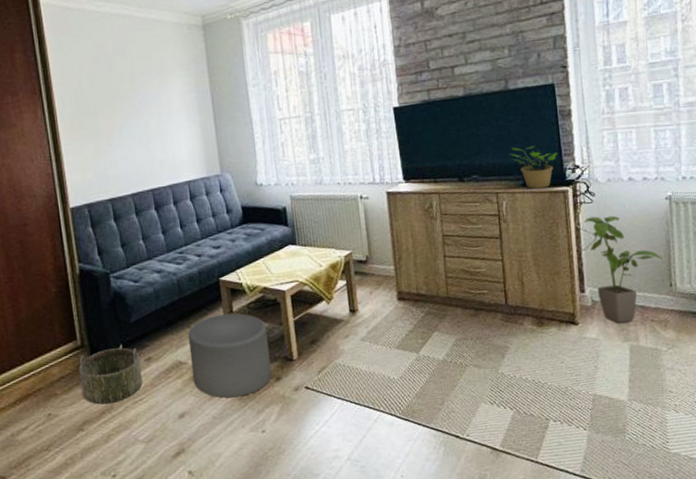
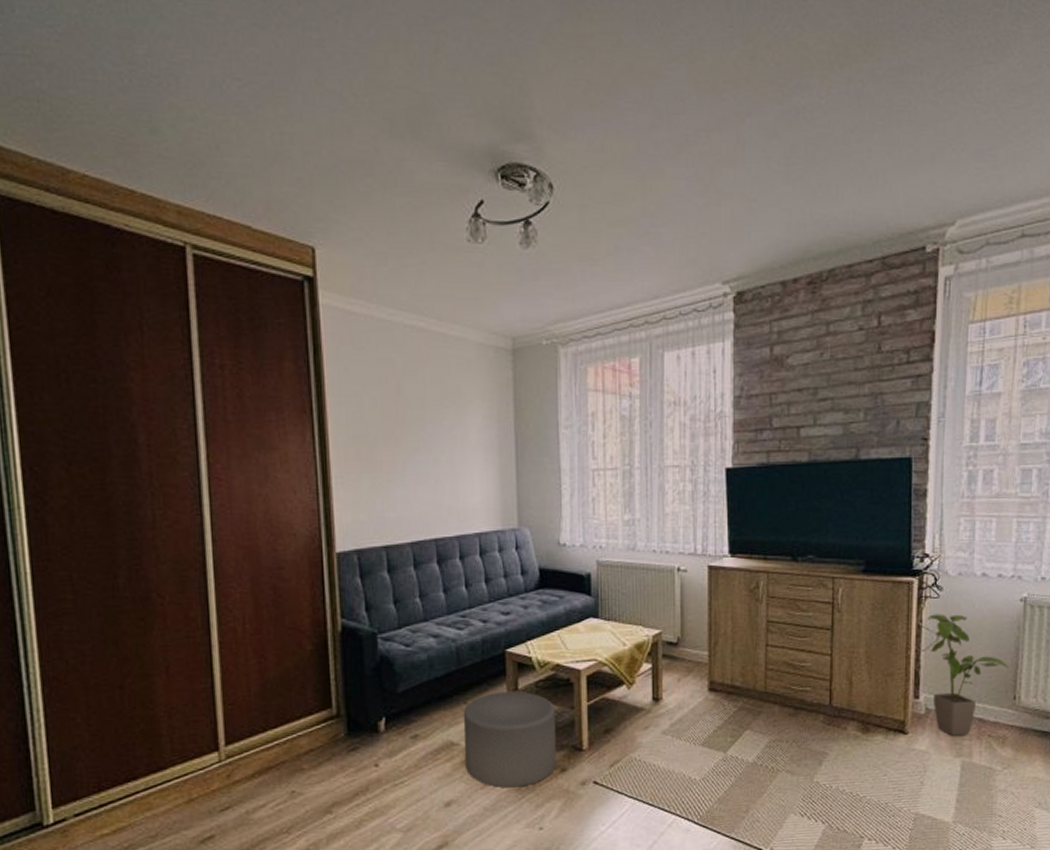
basket: present [78,347,142,405] -> none [331,721,405,785]
potted plant: present [509,145,558,189] -> none [852,526,907,577]

